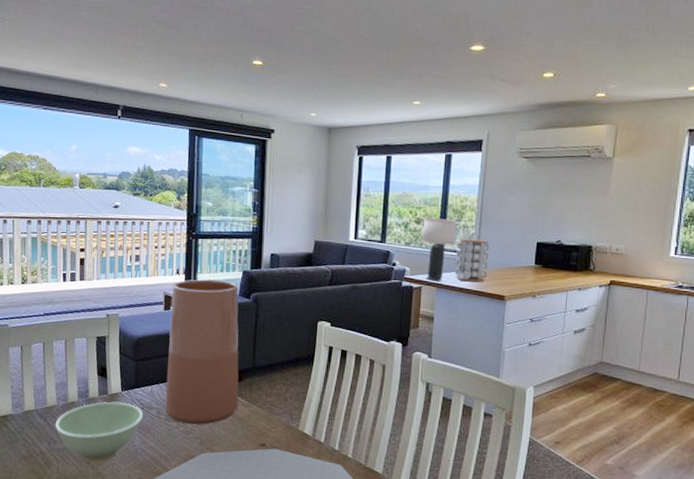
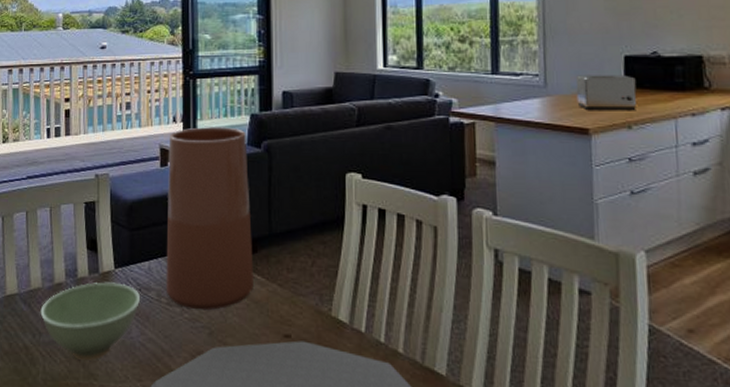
table lamp: present [421,218,457,282] -> none [468,34,515,114]
spice rack: present [454,232,490,282] -> none [516,49,561,113]
toaster: none [498,255,543,284] -> present [576,74,637,111]

